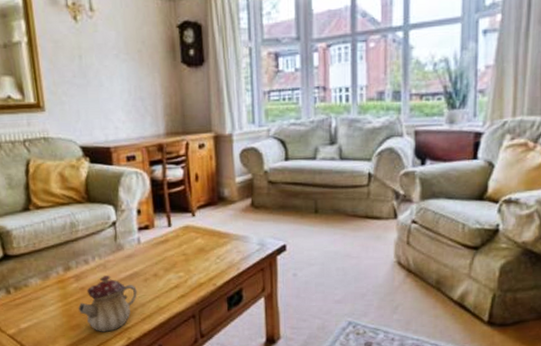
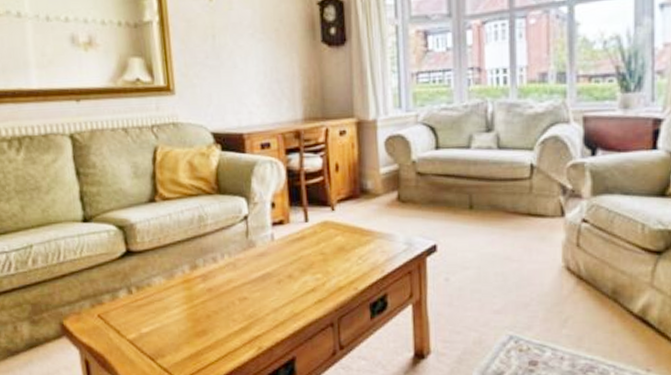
teapot: present [78,276,137,332] -> none [205,276,270,340]

